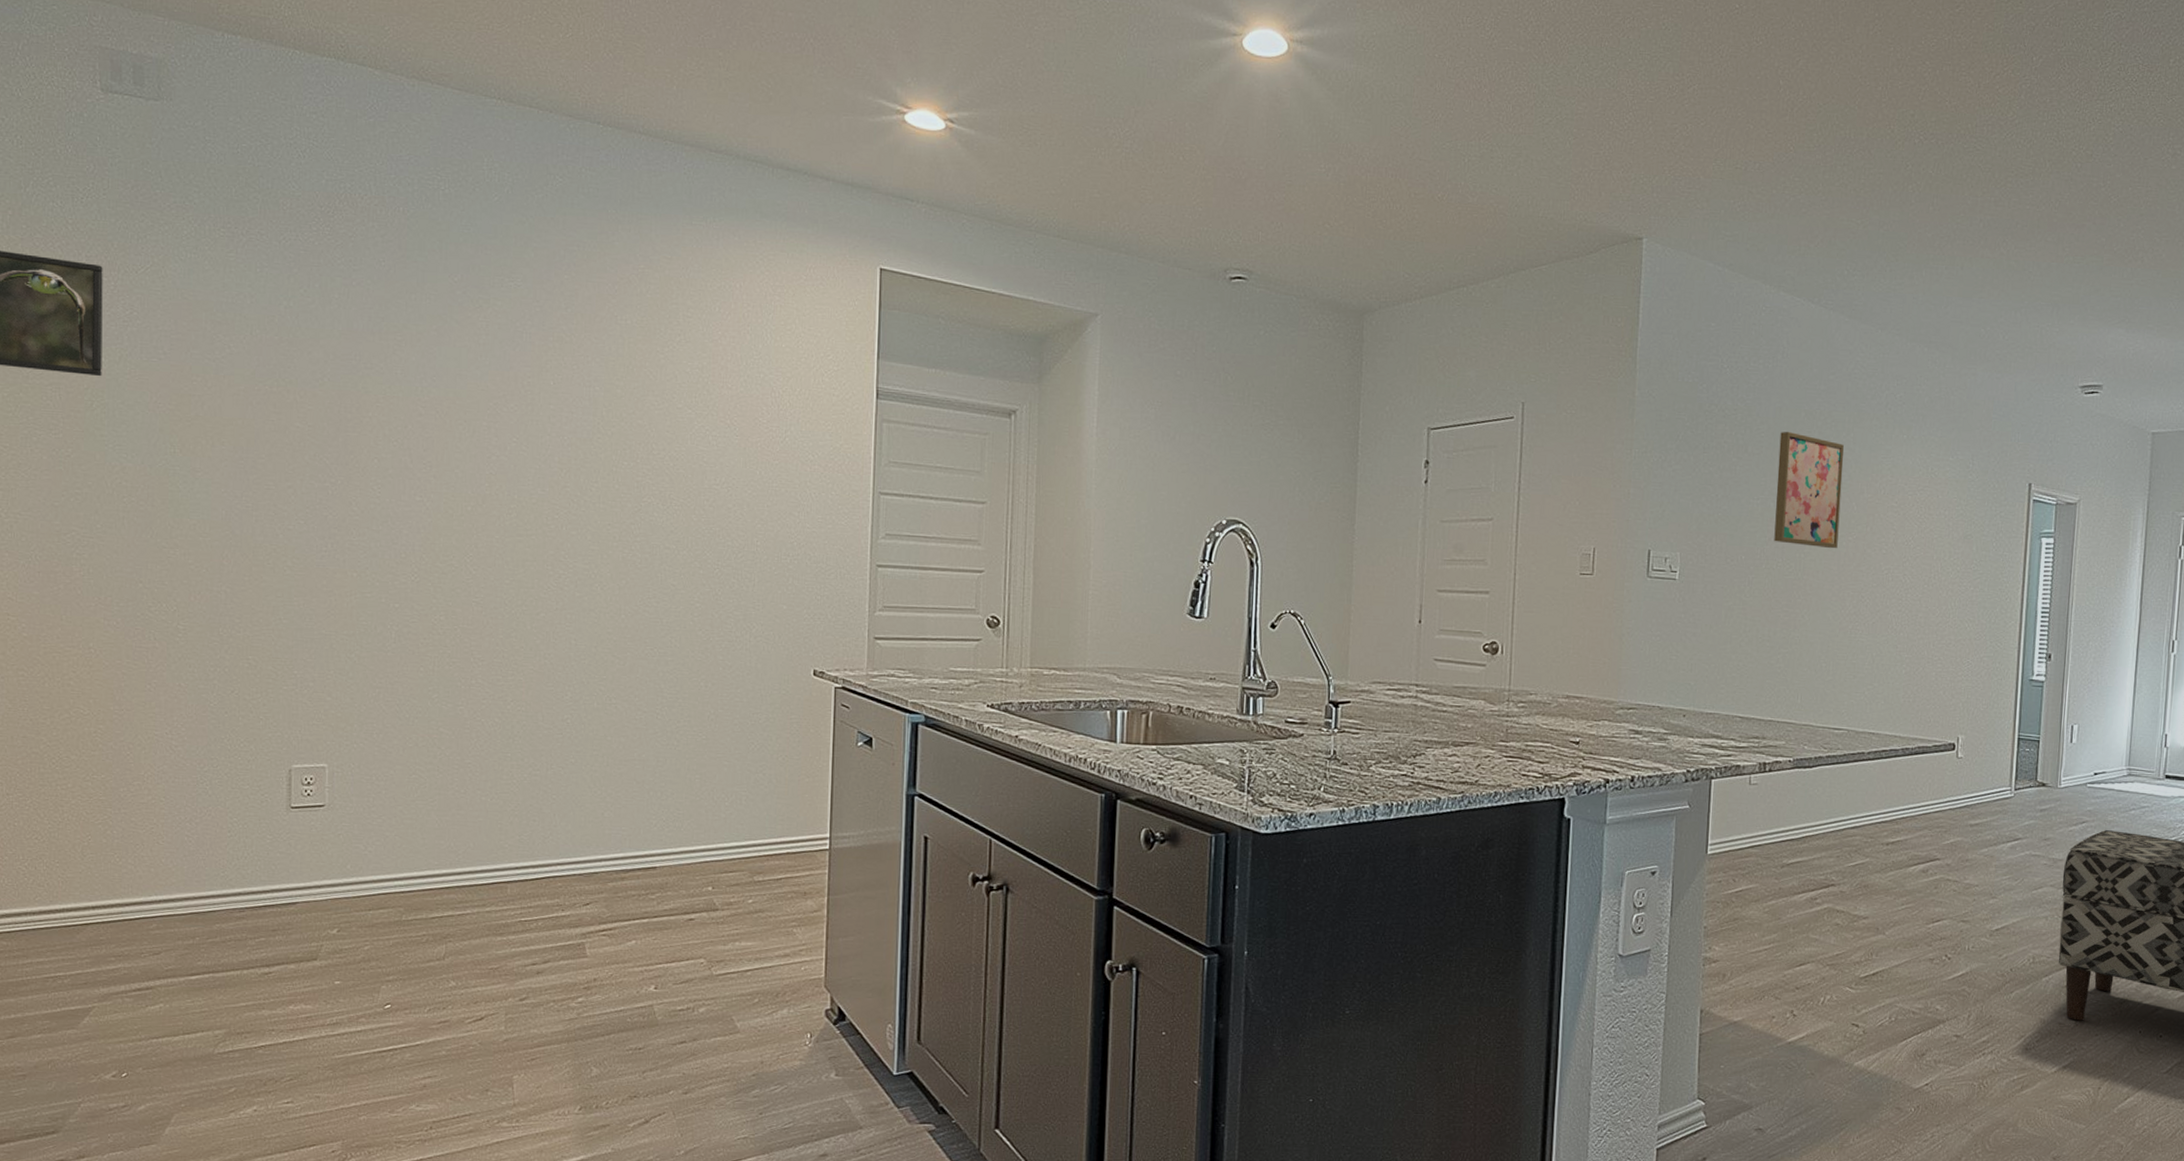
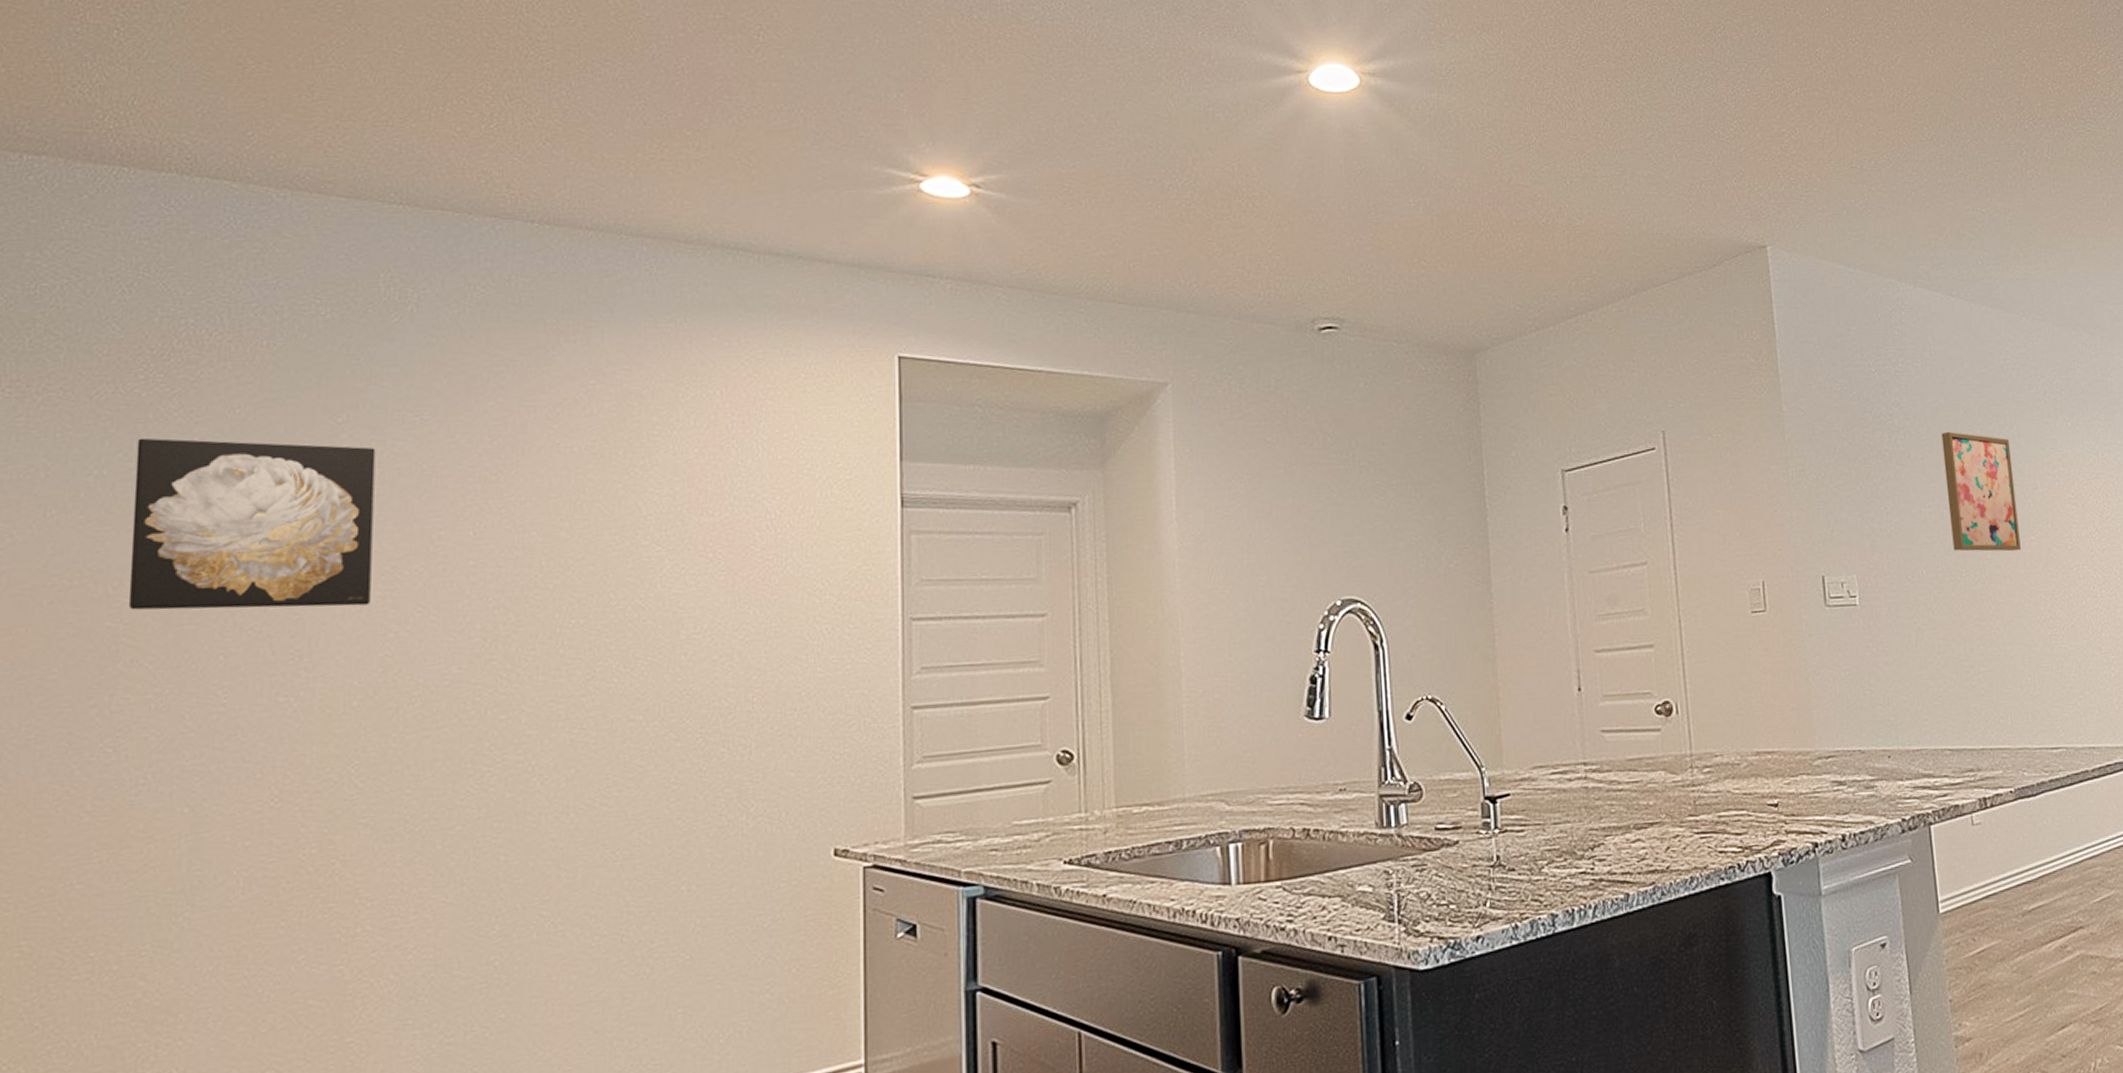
wall art: none [311,278,482,432] -> present [128,438,376,610]

